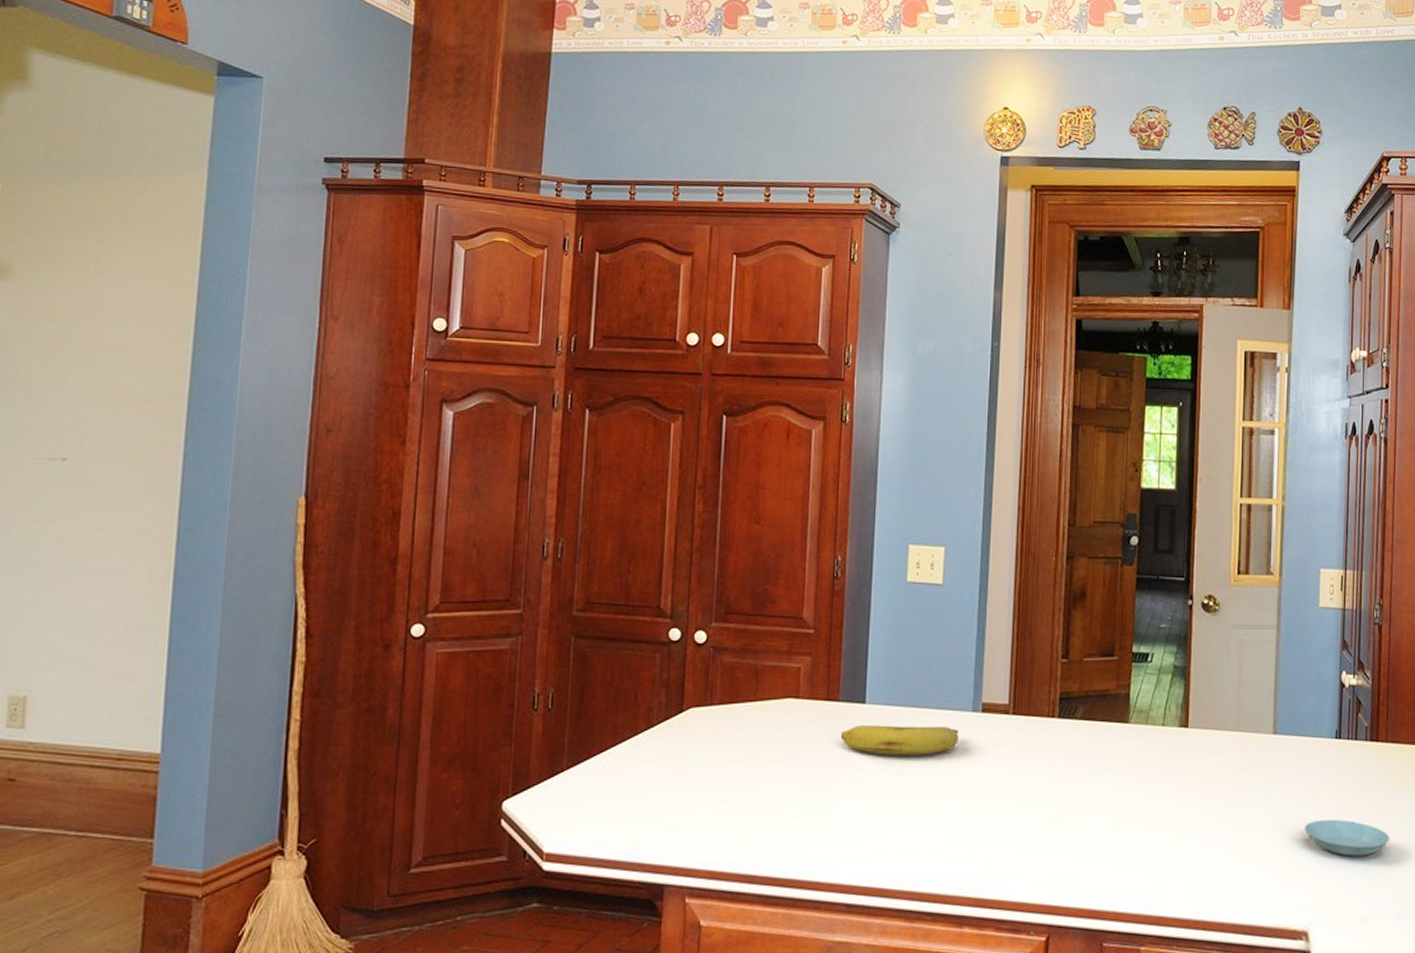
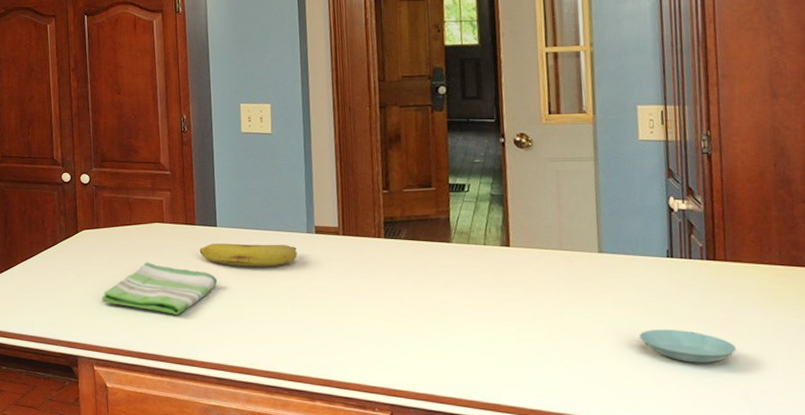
dish towel: none [706,751,860,822] -> present [102,262,218,315]

